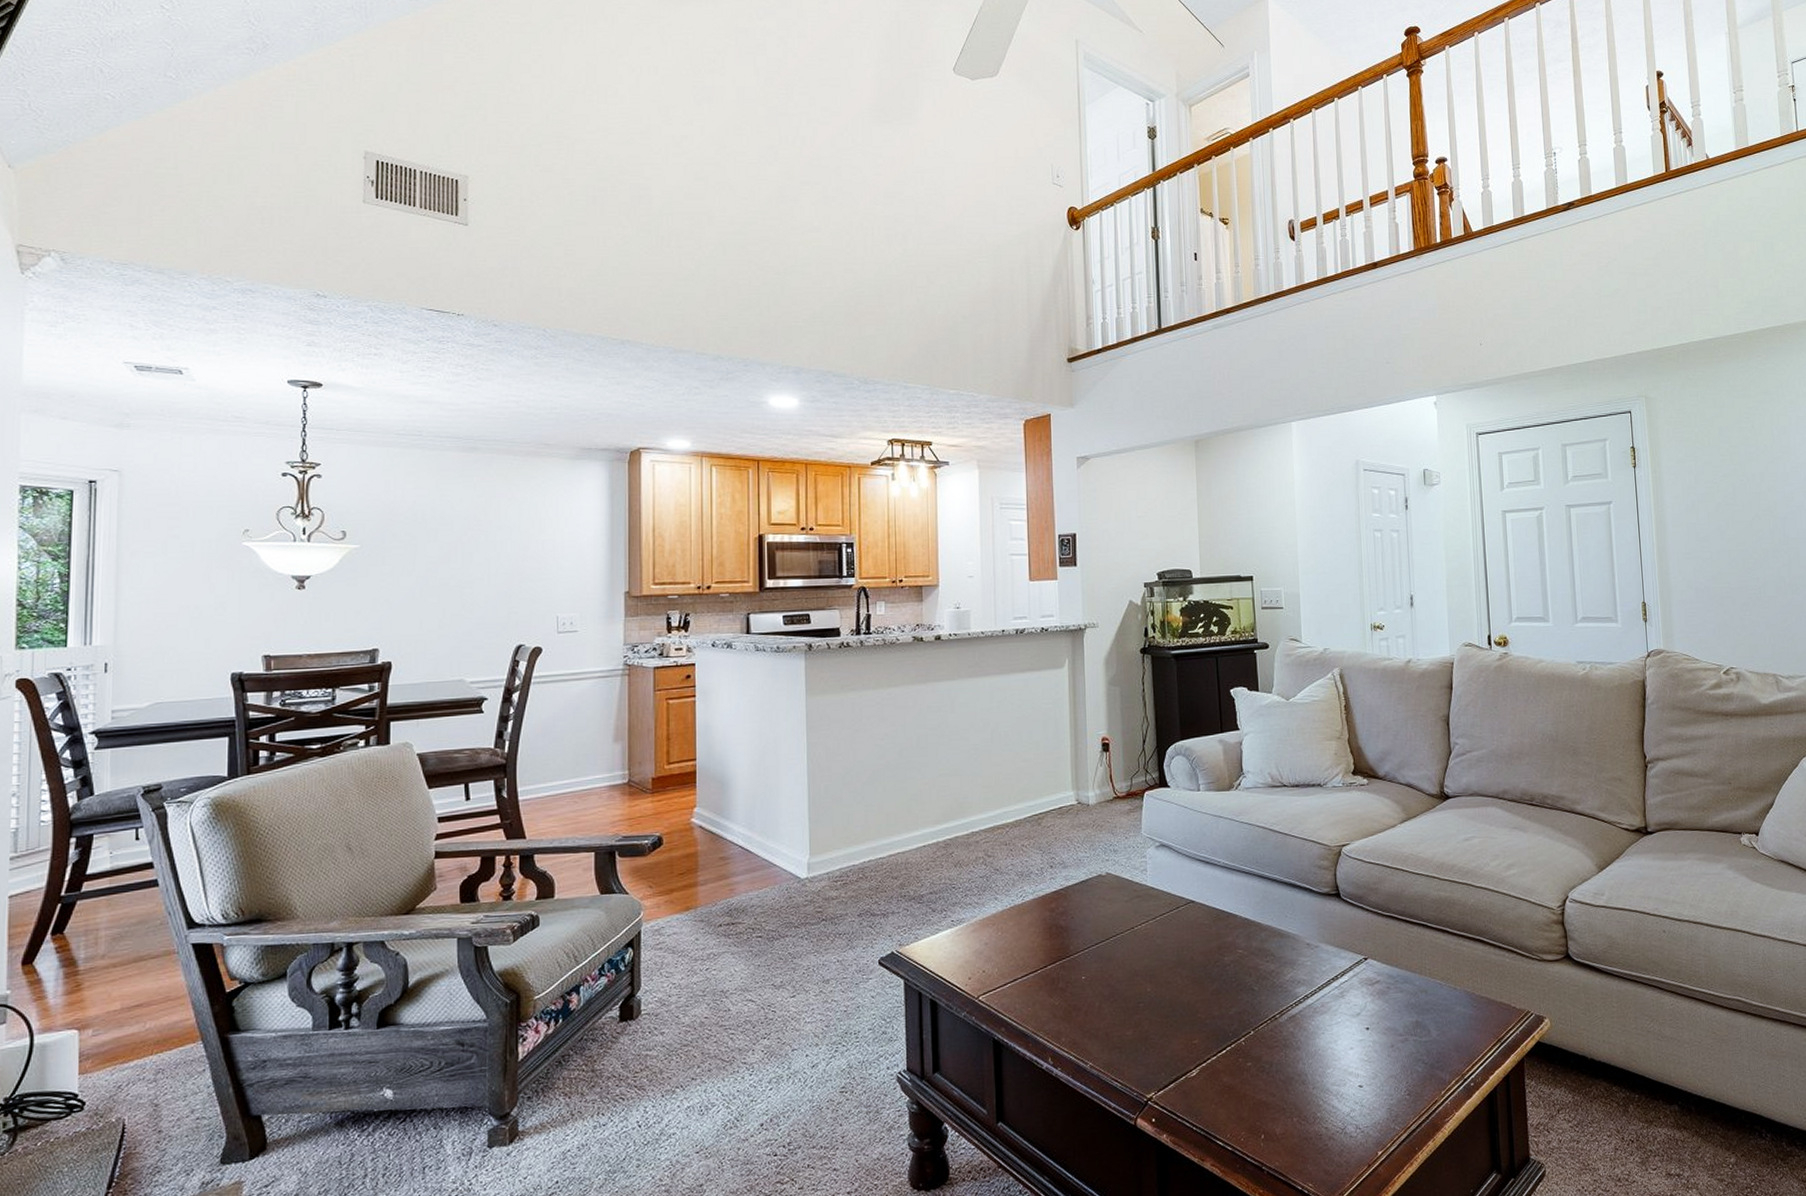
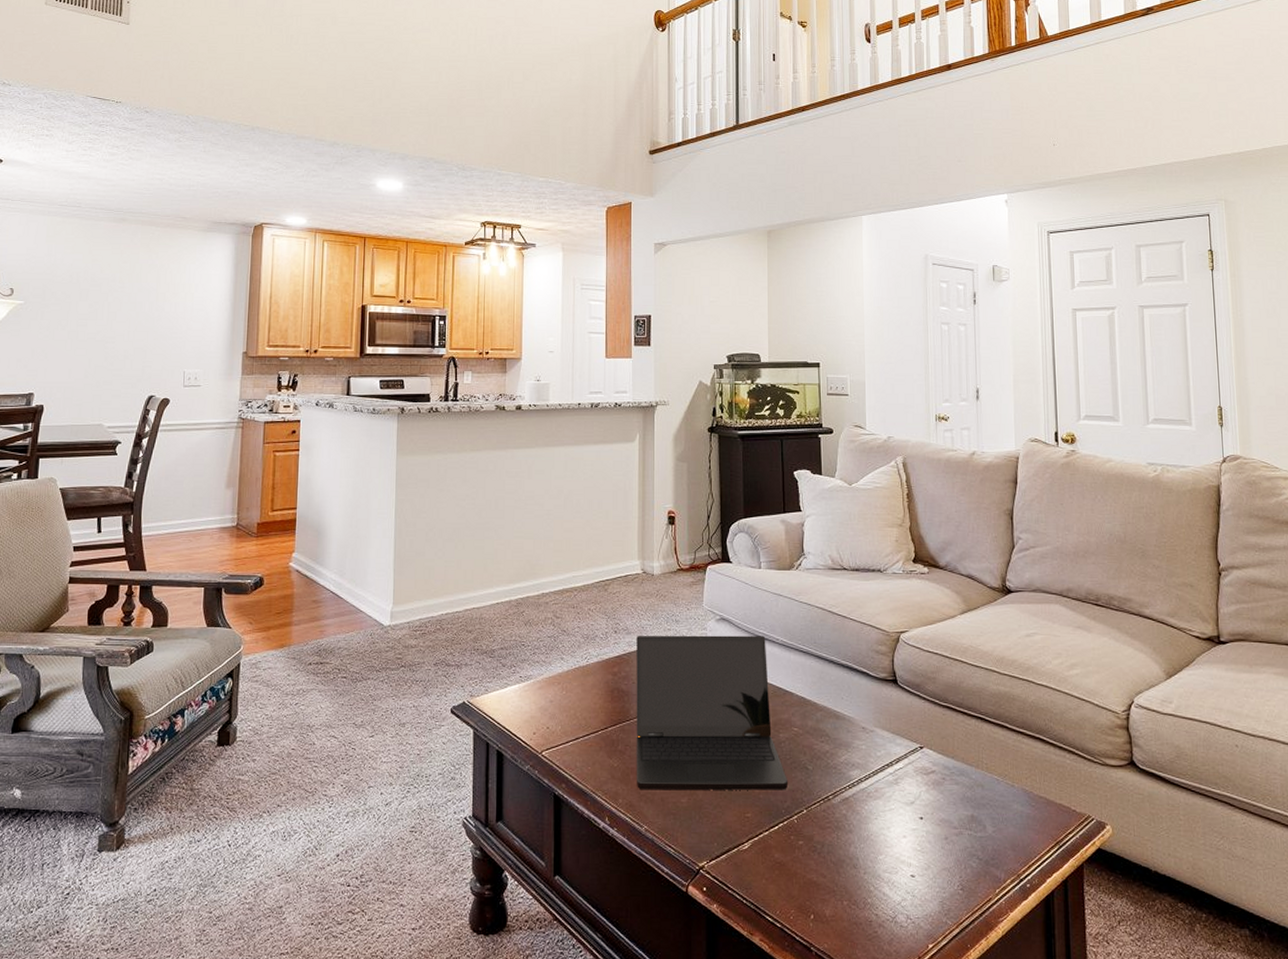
laptop: none [1073,859,1234,1027] -> present [636,635,787,790]

